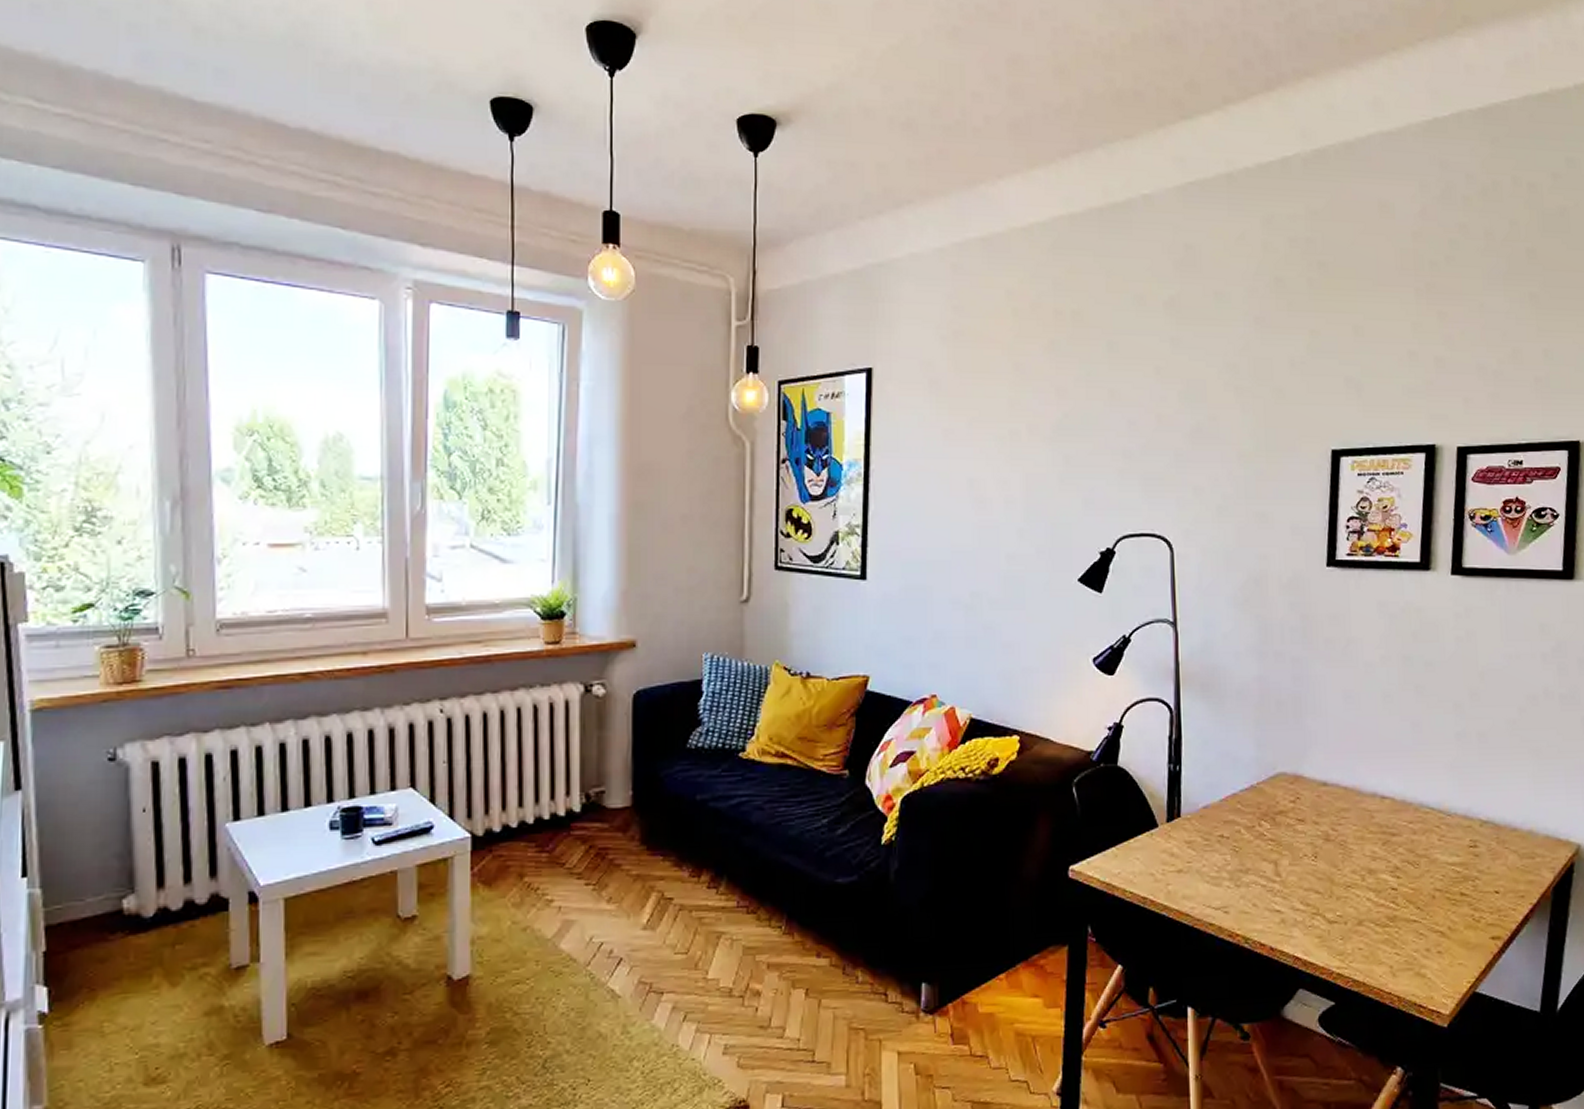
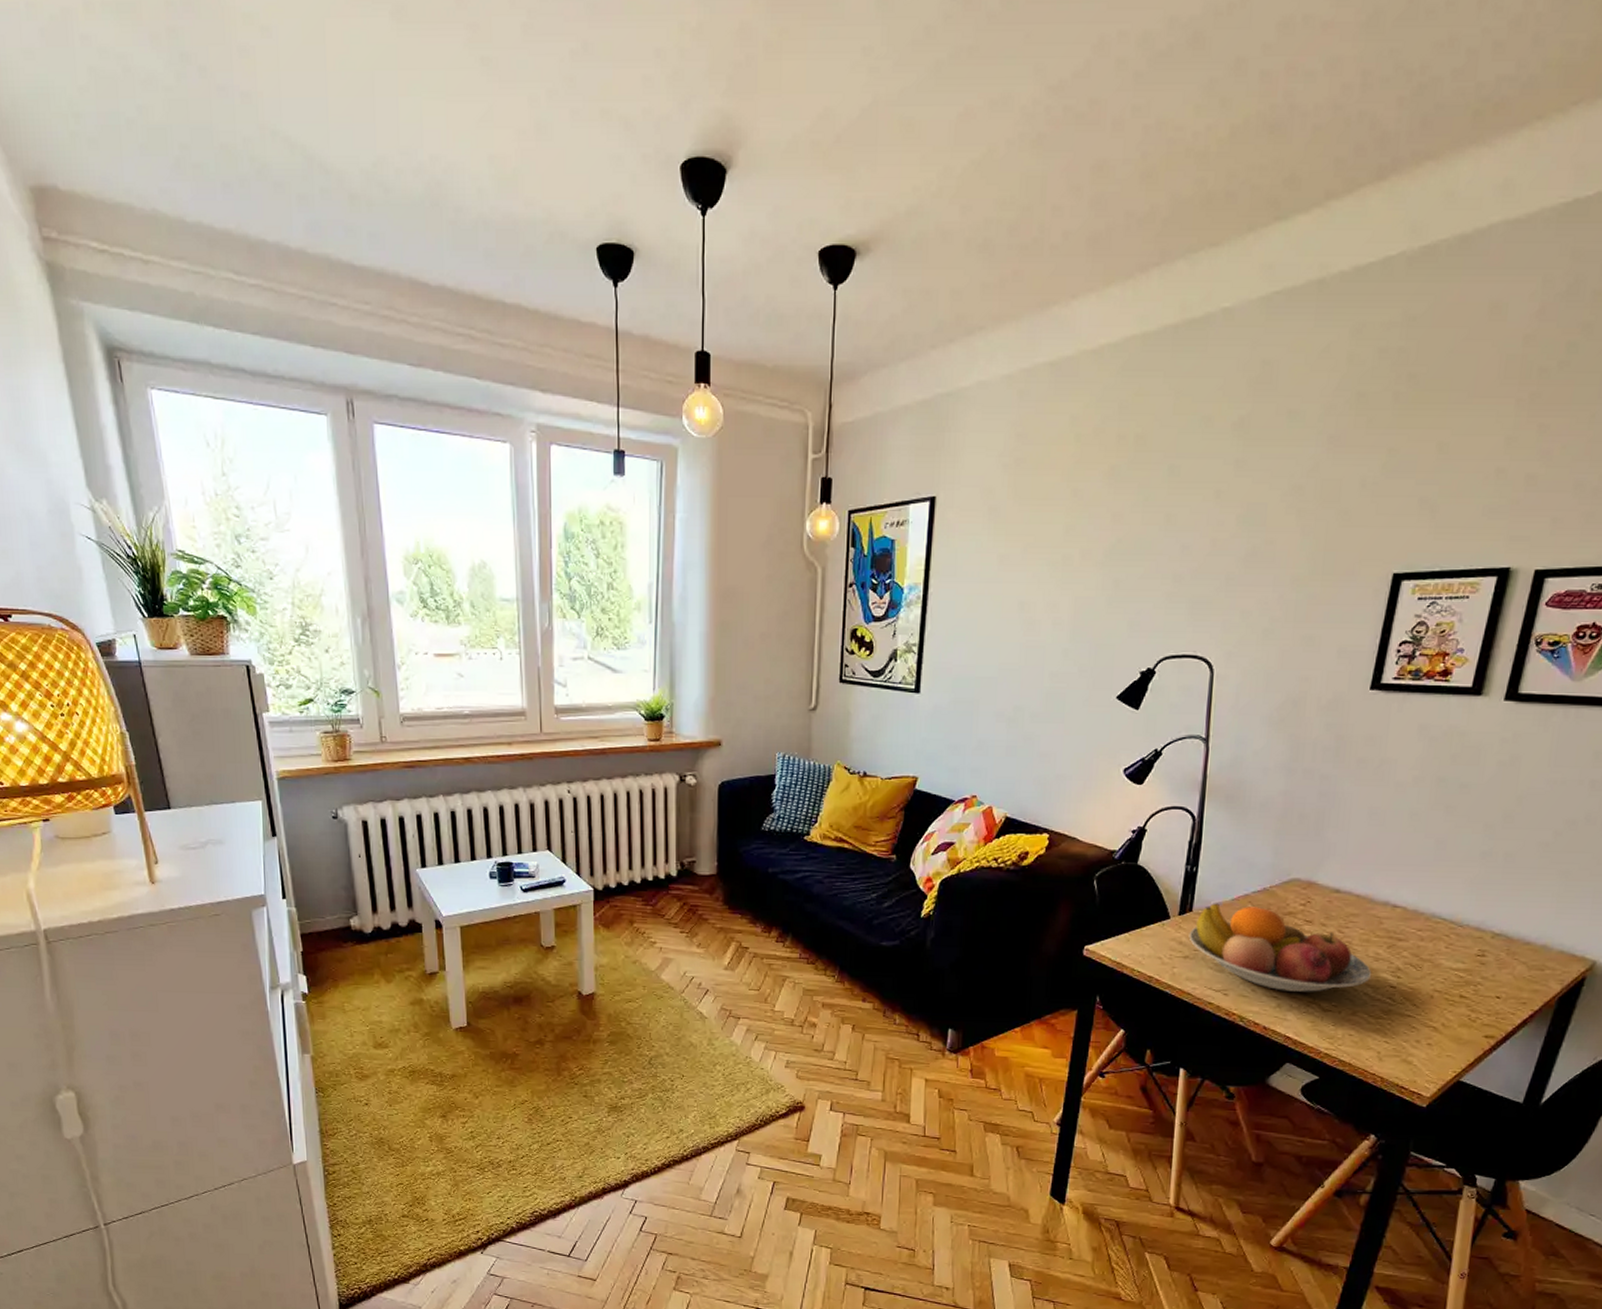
fruit bowl: none [1180,805,1372,904] -> present [1189,903,1372,992]

